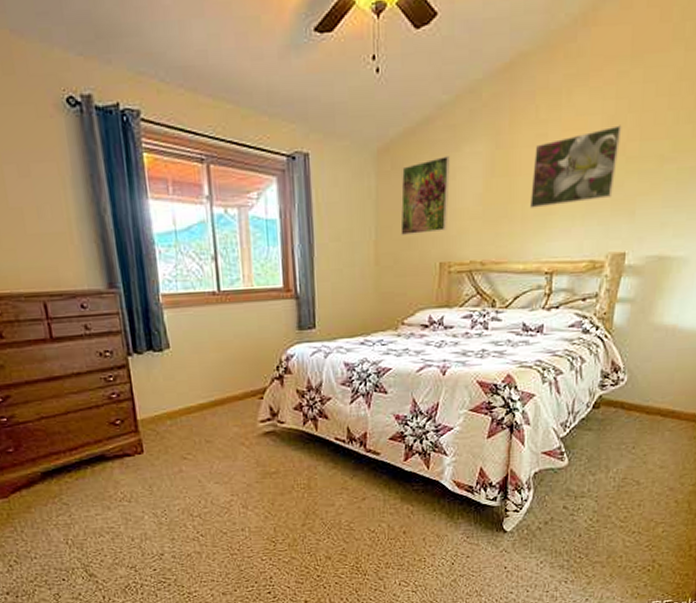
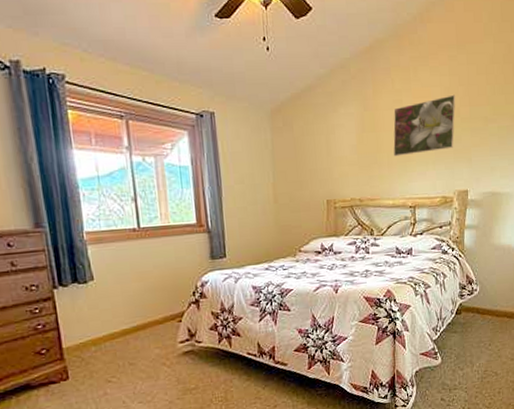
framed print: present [400,156,450,236] -> none [292,116,331,179]

